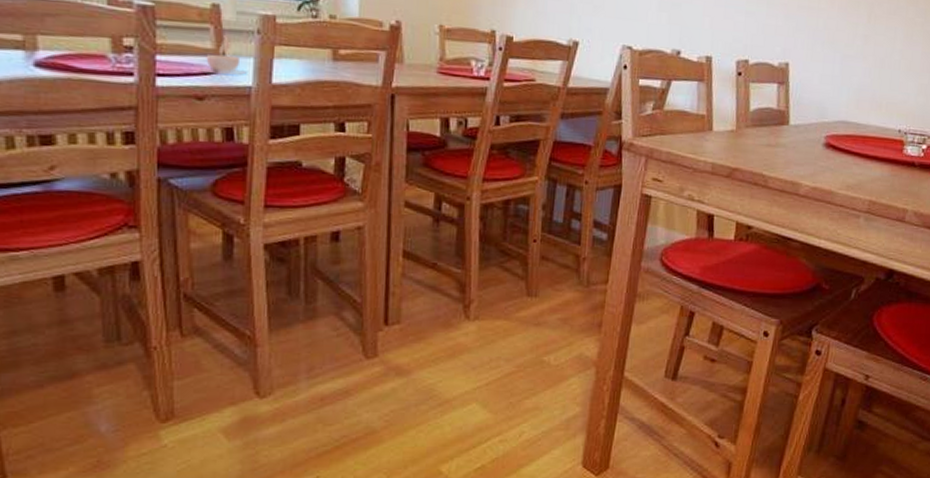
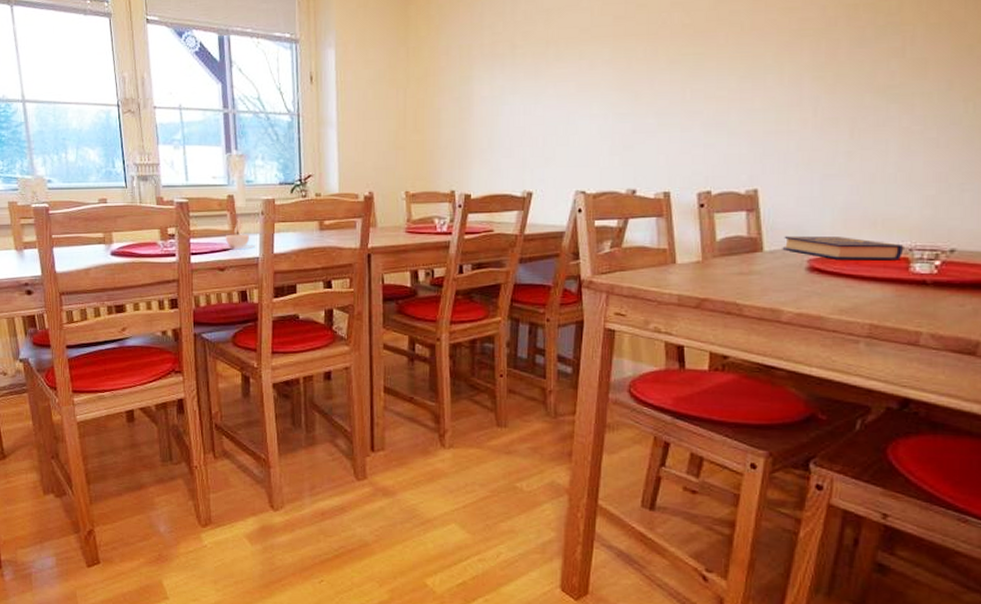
book: none [805,111,900,142] -> present [782,235,903,261]

